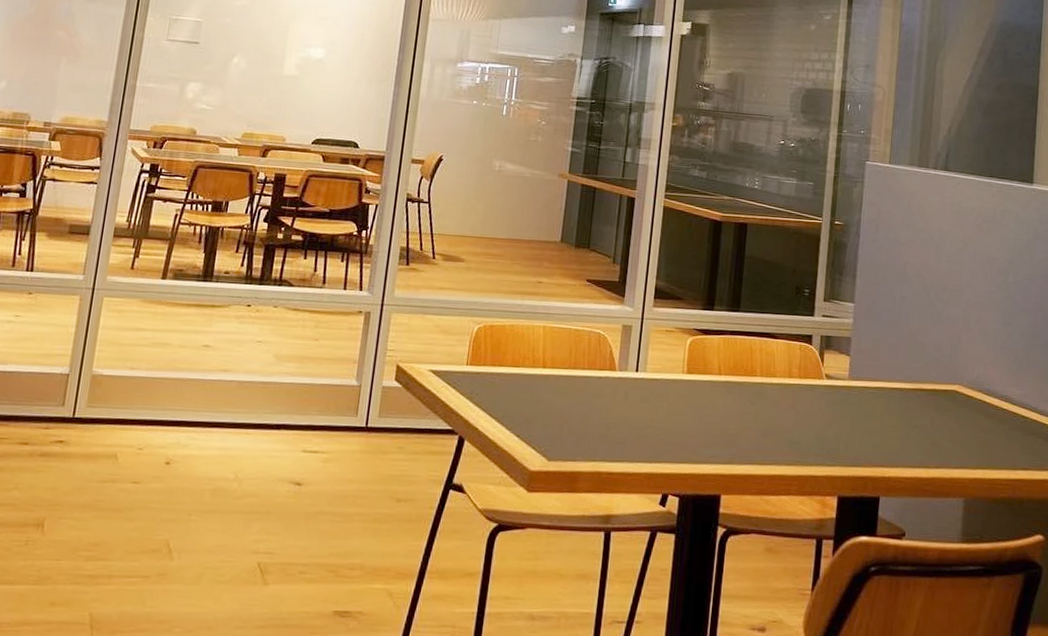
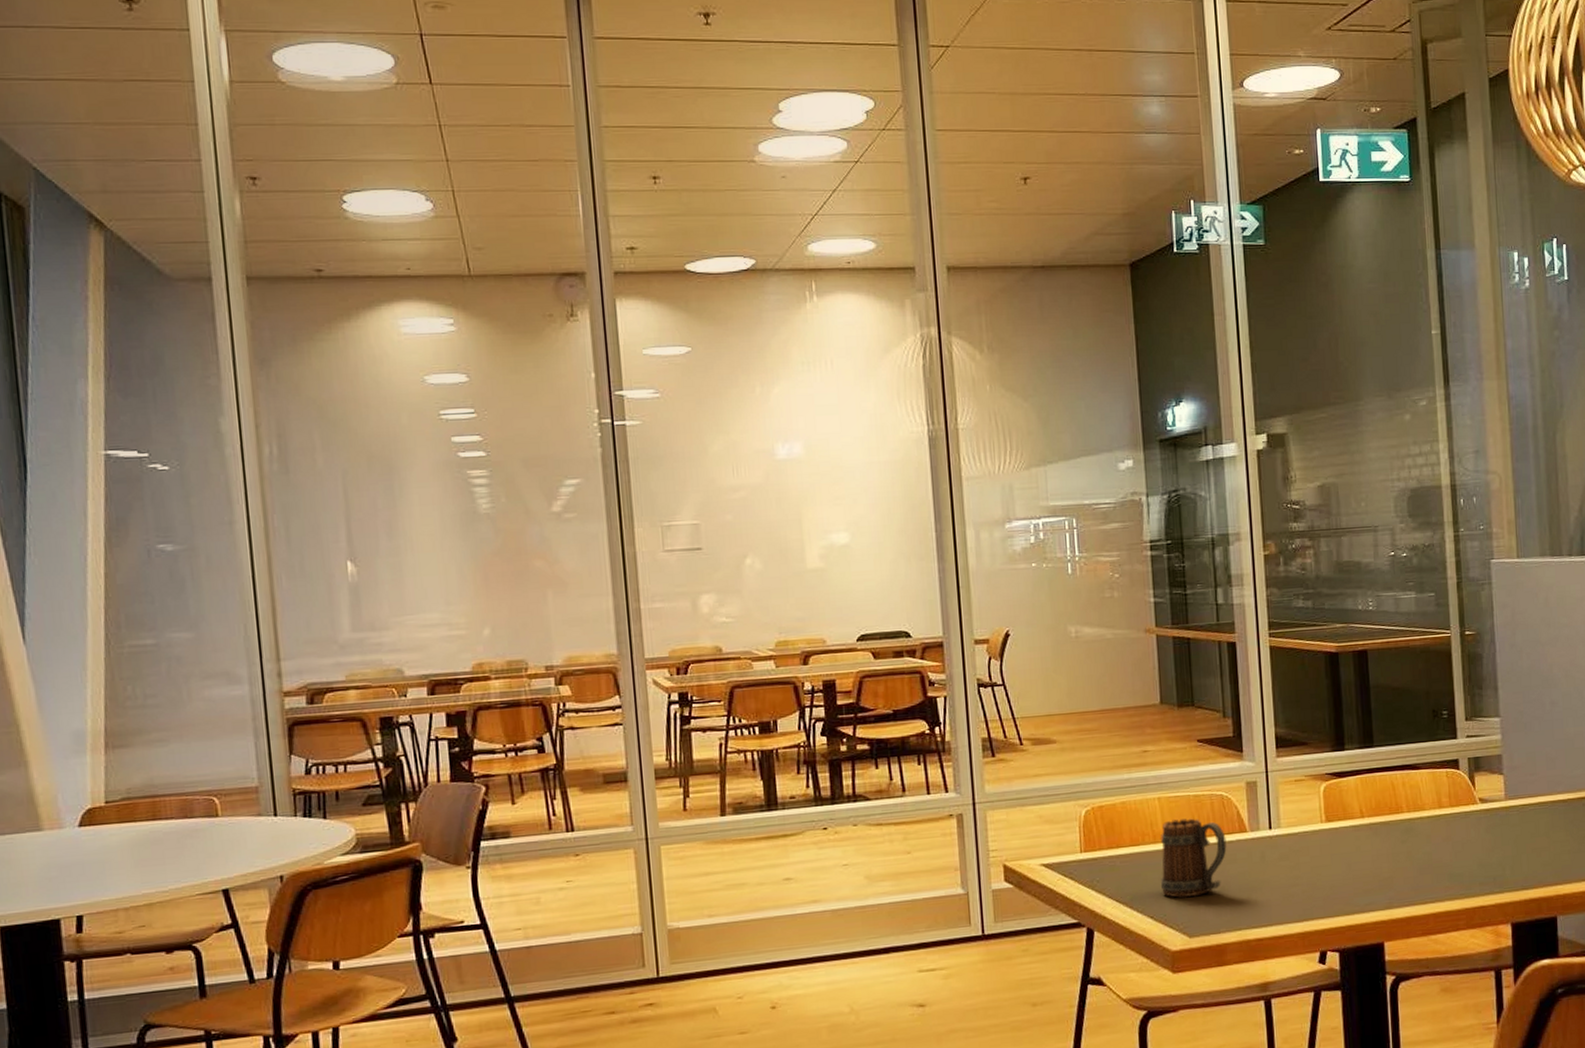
mug: none [531,348,597,423] -> present [1160,818,1227,898]

